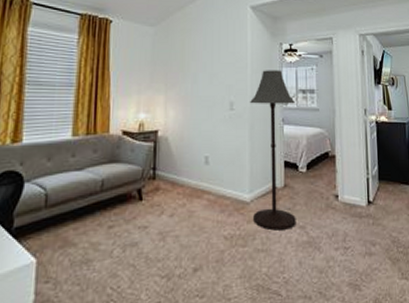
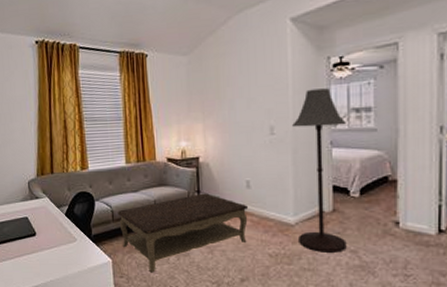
coffee table: none [52,170,206,272] -> present [117,193,249,273]

